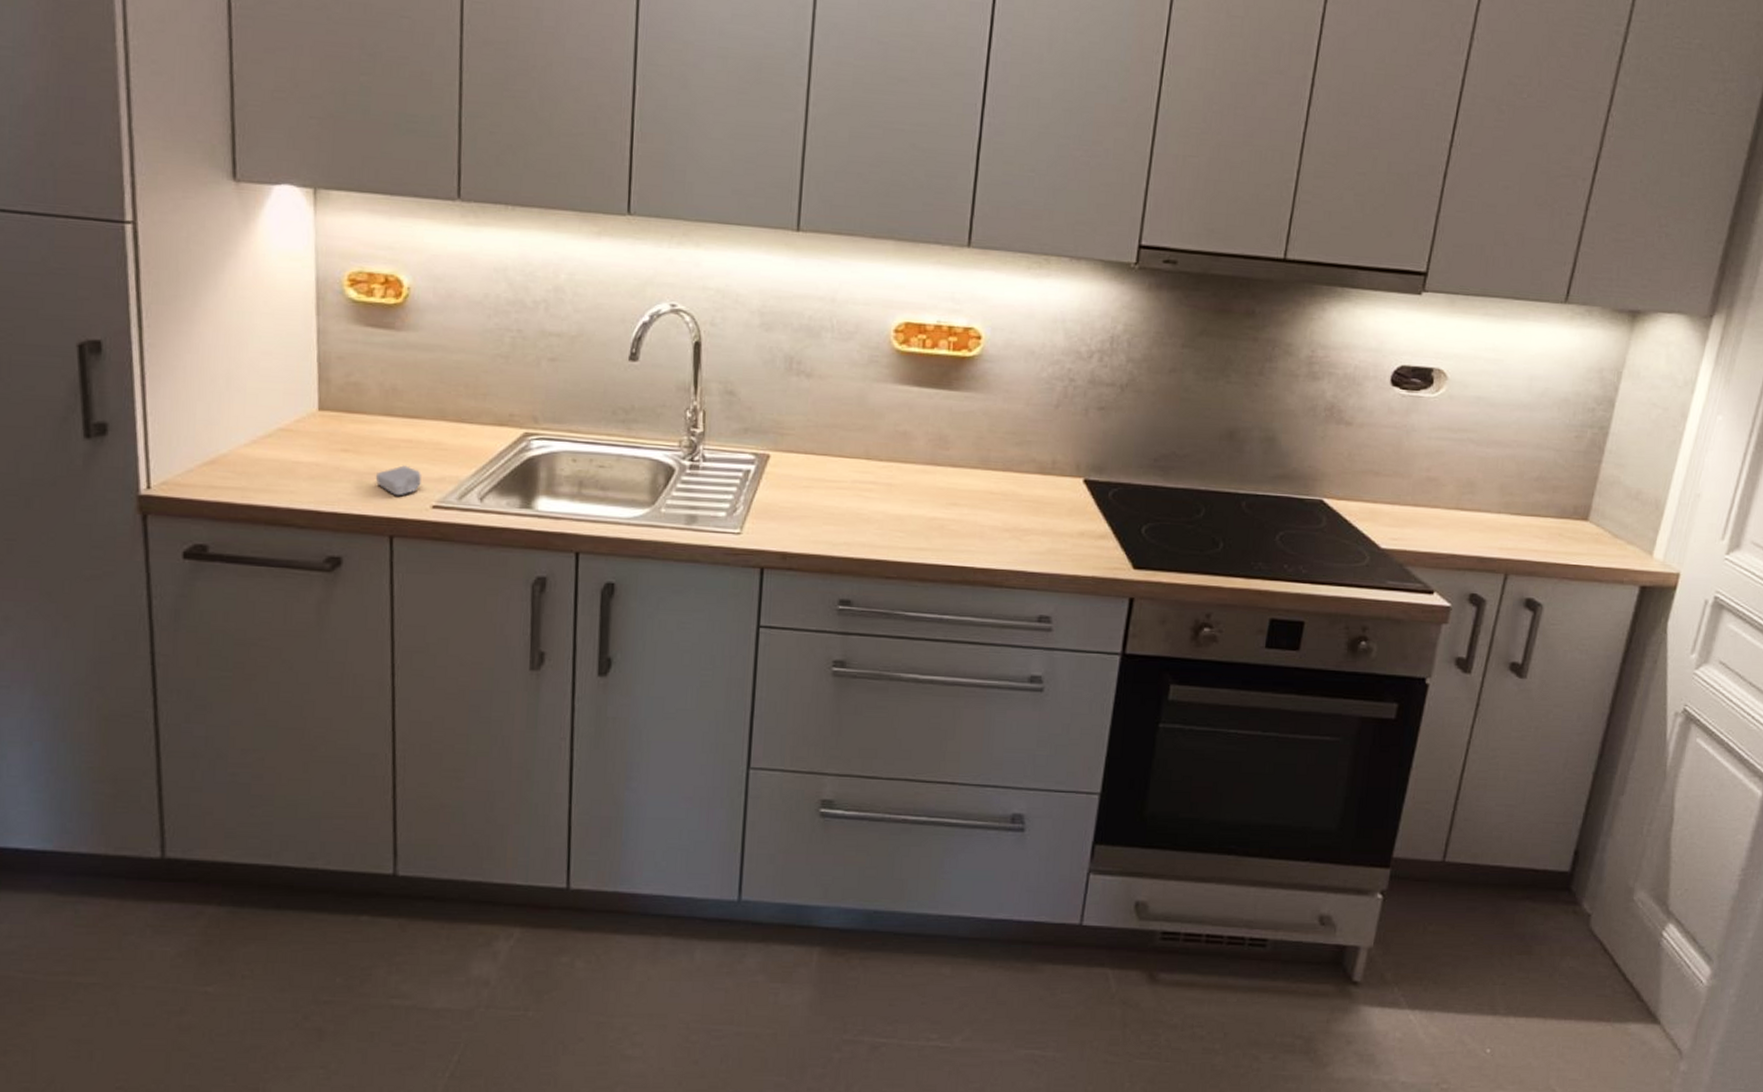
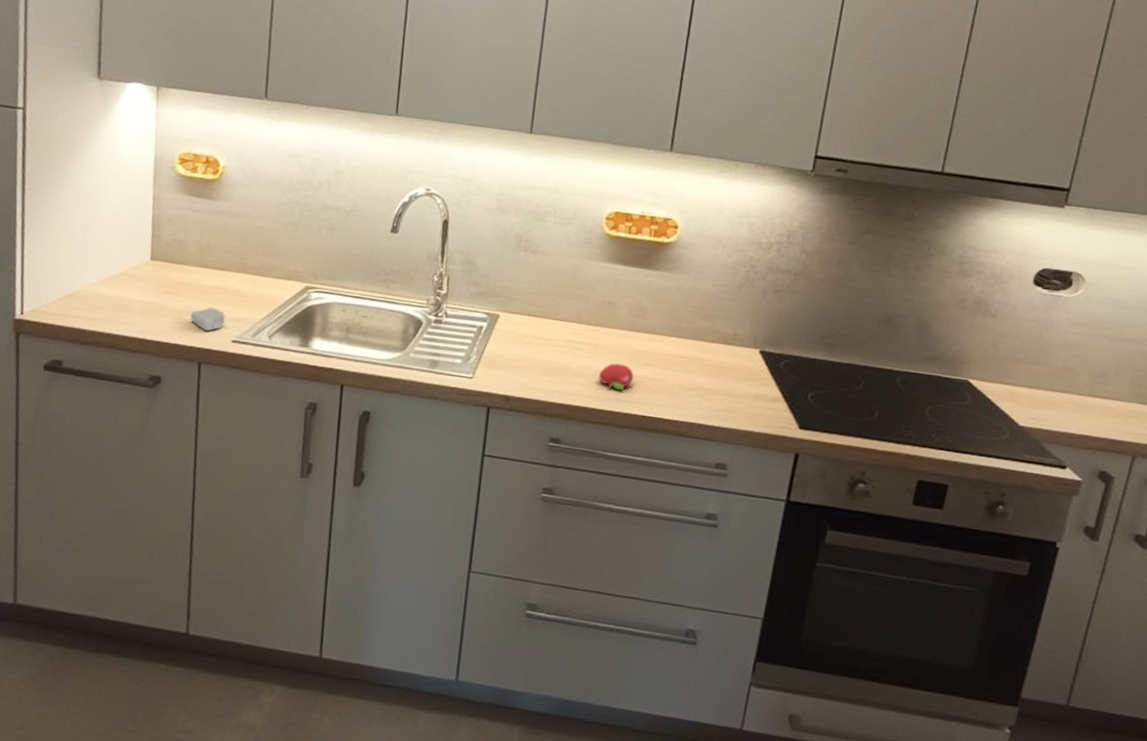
fruit: none [895,505,936,537] -> present [599,363,634,390]

